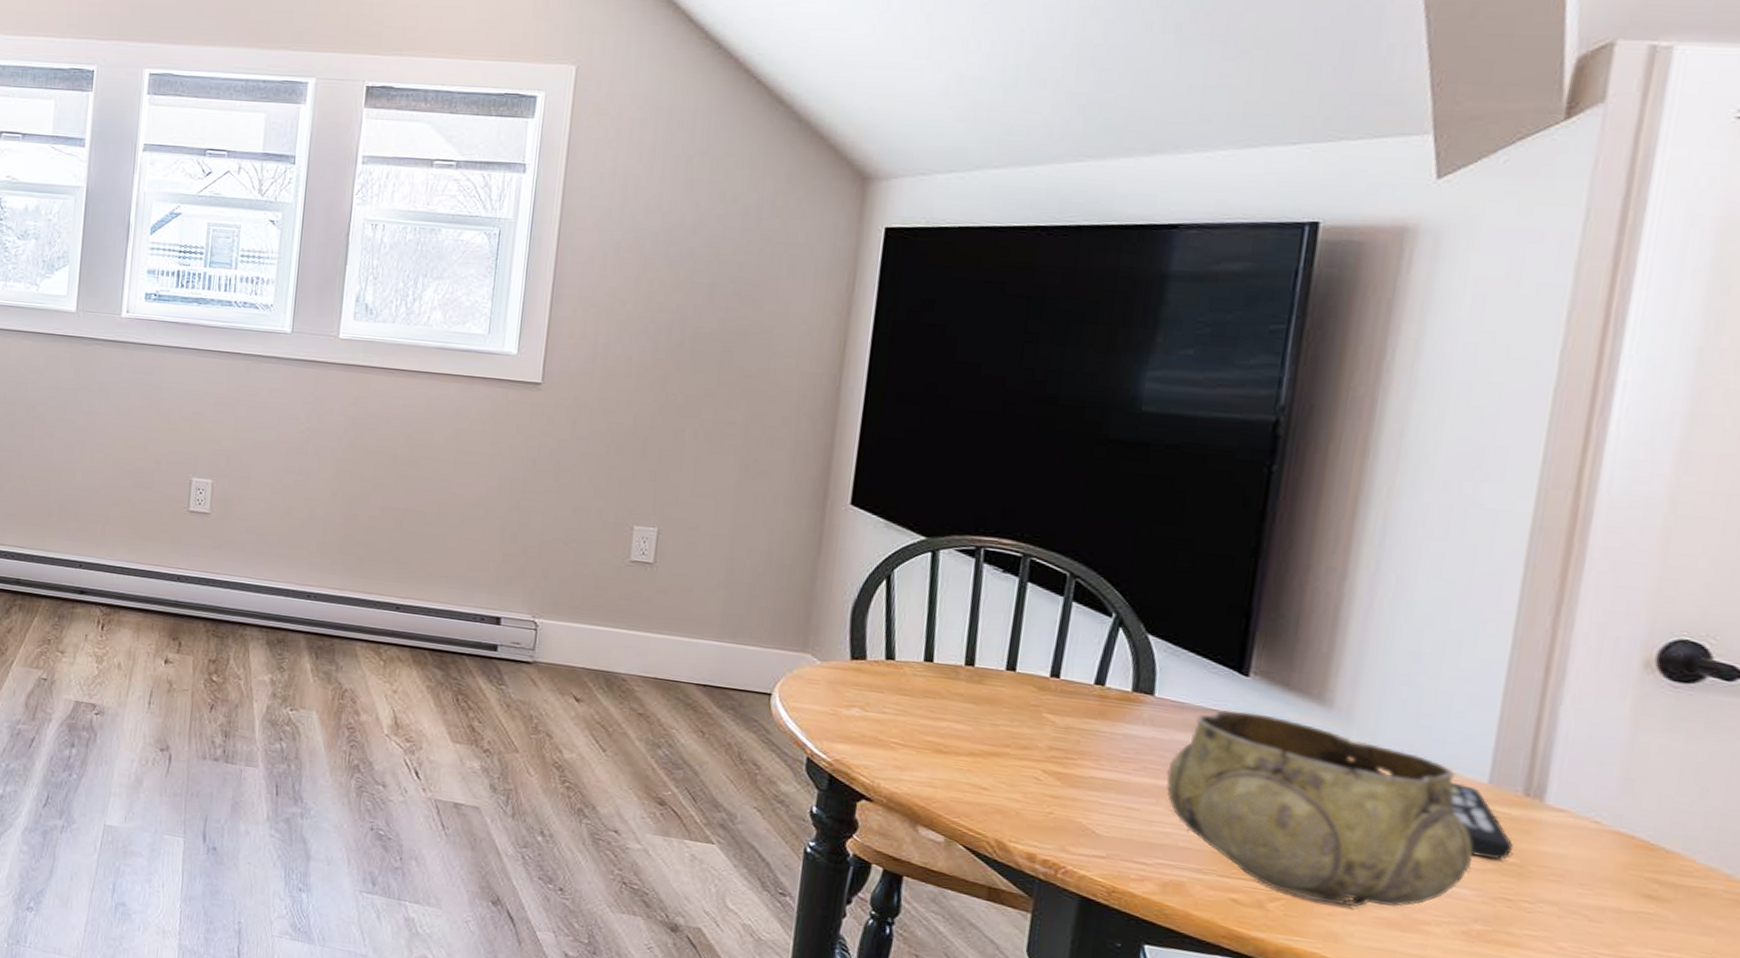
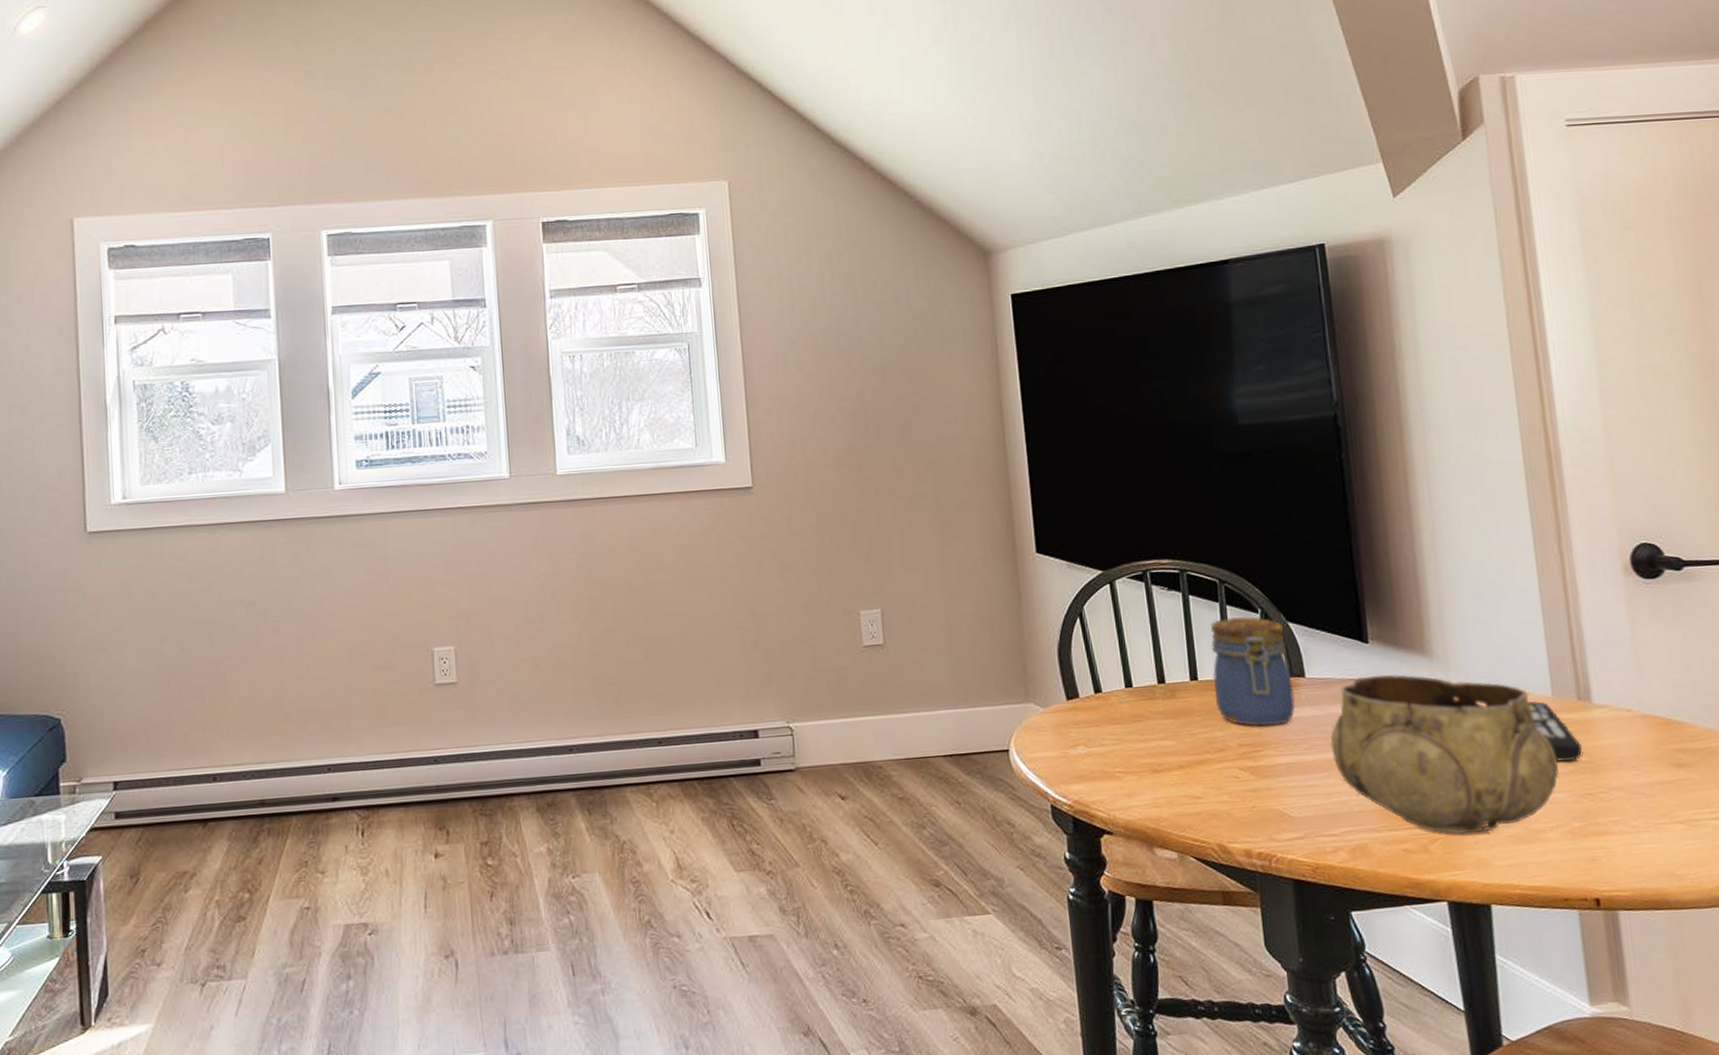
jar: none [1031,614,1140,738] -> present [1210,616,1295,726]

